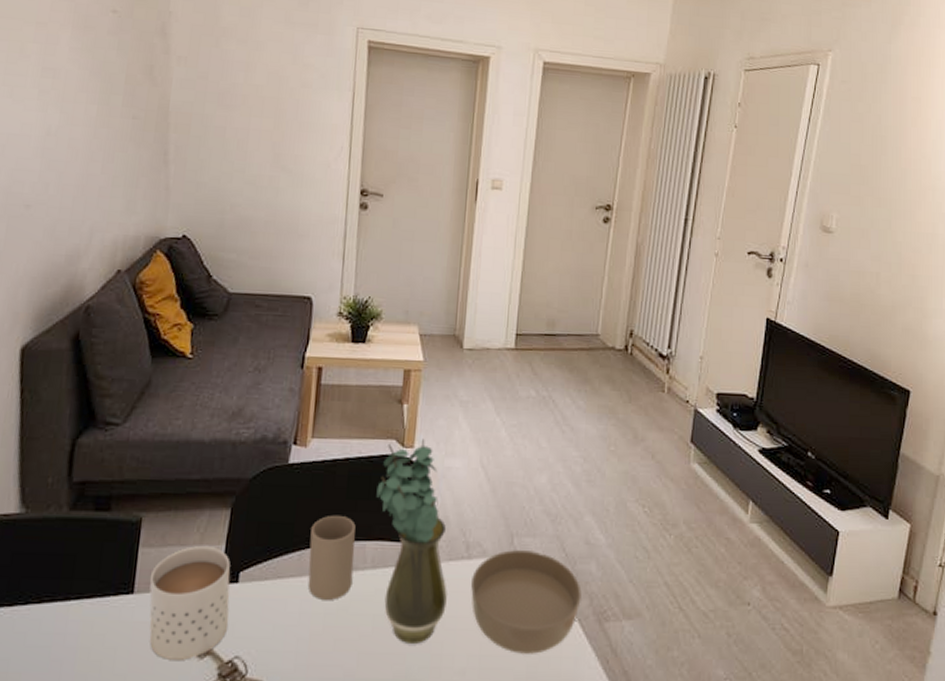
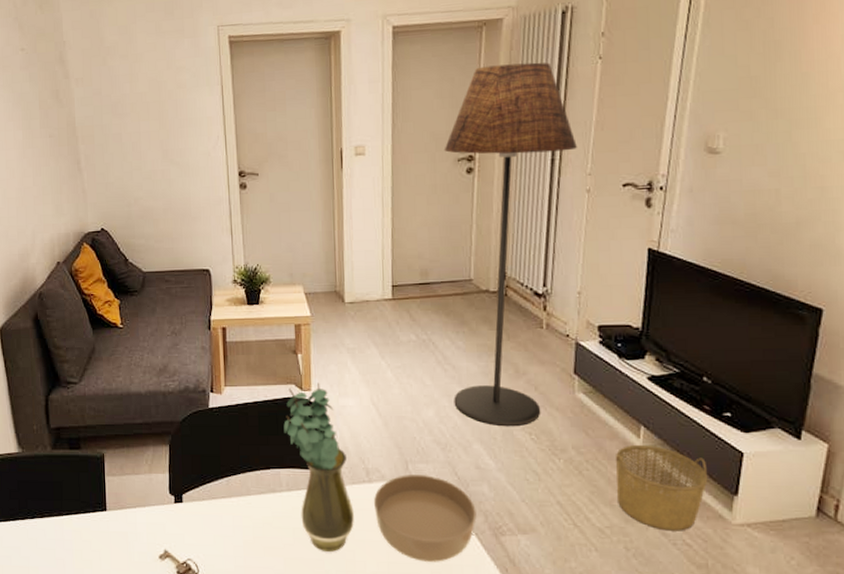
mug: present [149,545,231,660] -> none [116,474,180,561]
cup: present [307,515,356,600] -> none [234,448,273,516]
floor lamp: none [569,117,709,498] -> present [444,62,577,427]
basket: none [722,520,807,615] -> present [615,444,708,531]

